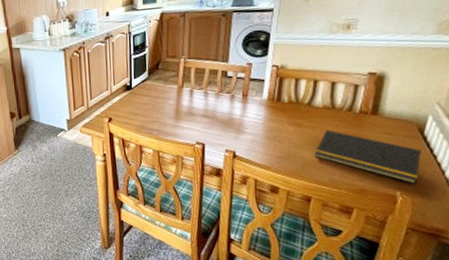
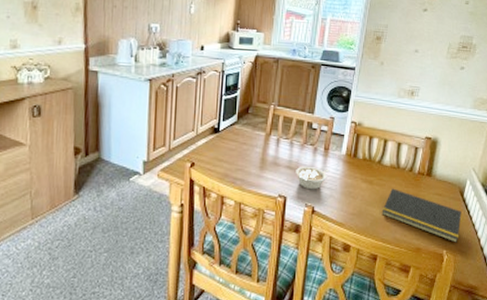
legume: none [213,113,250,136] -> present [296,166,330,190]

